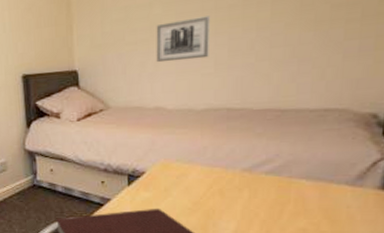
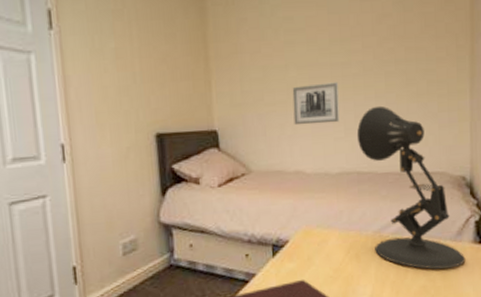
desk lamp: none [229,37,367,214] -> present [356,105,466,270]

